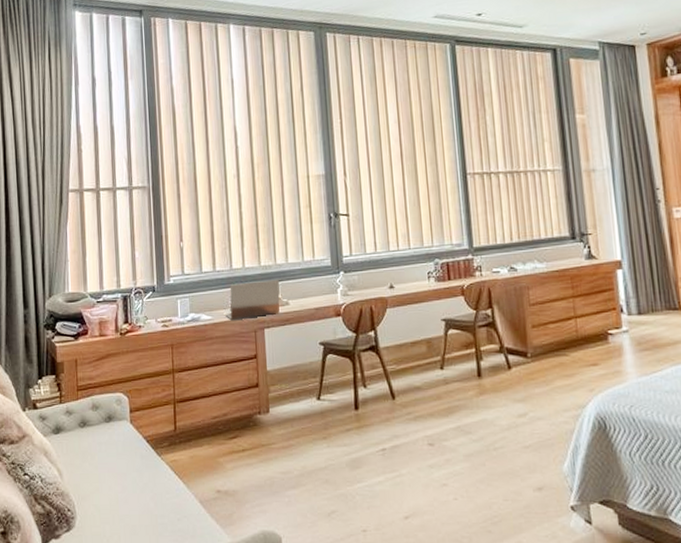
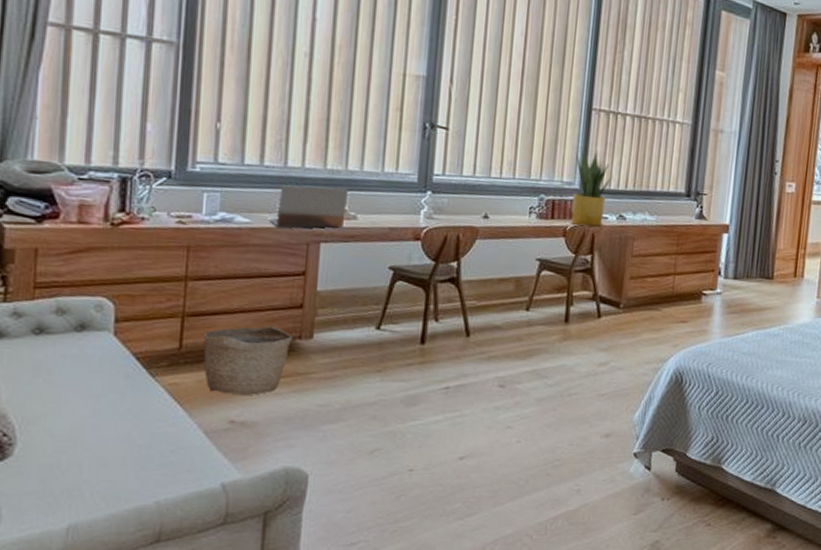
basket: none [190,404,254,468] -> present [203,325,292,396]
planter: none [459,210,498,284] -> present [570,150,613,228]

